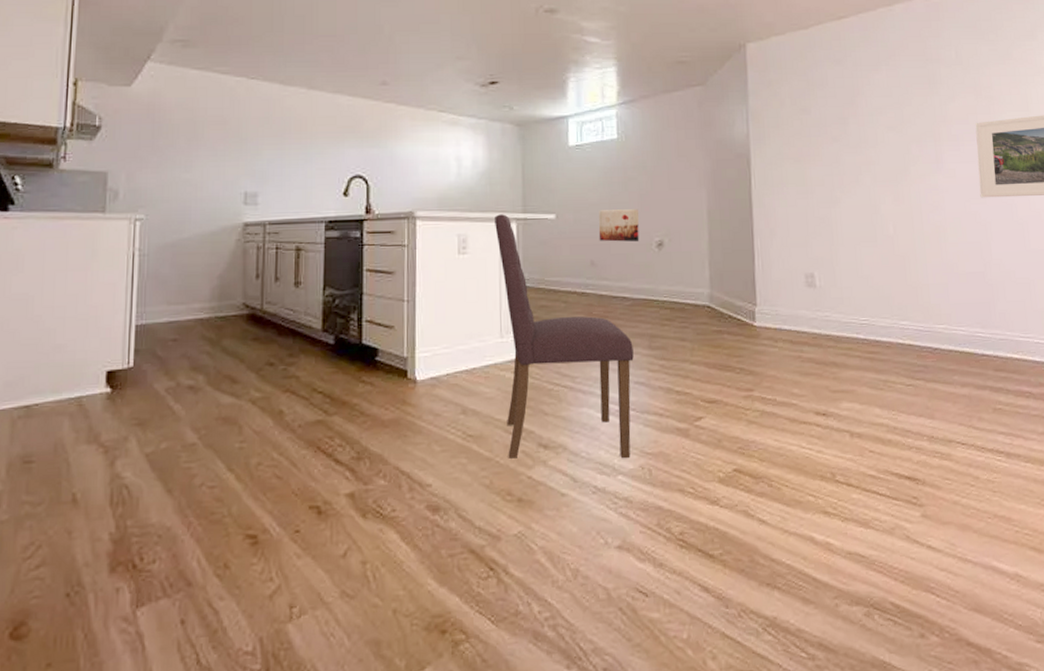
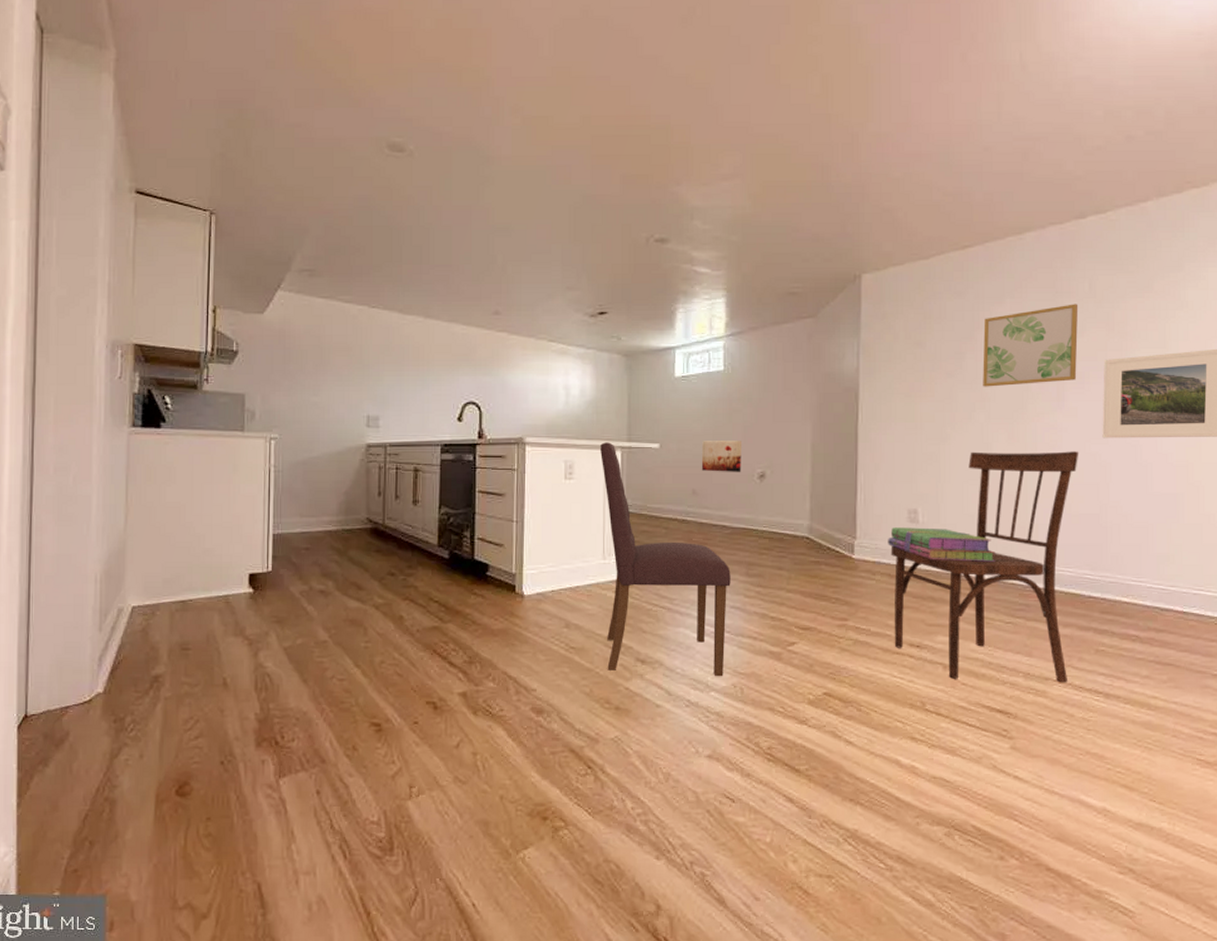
stack of books: none [787,291,892,325] -> present [888,527,995,562]
dining chair: none [790,211,970,447] -> present [890,451,1079,683]
wall art: none [863,70,952,151] -> present [983,304,1079,387]

